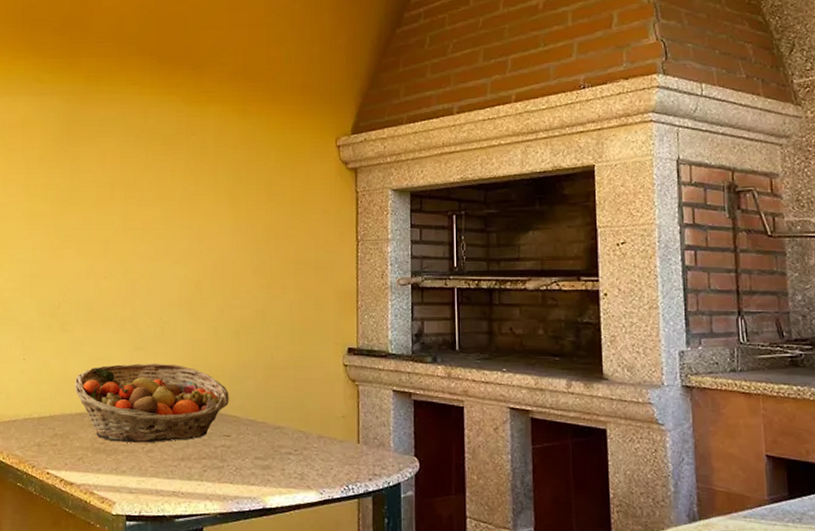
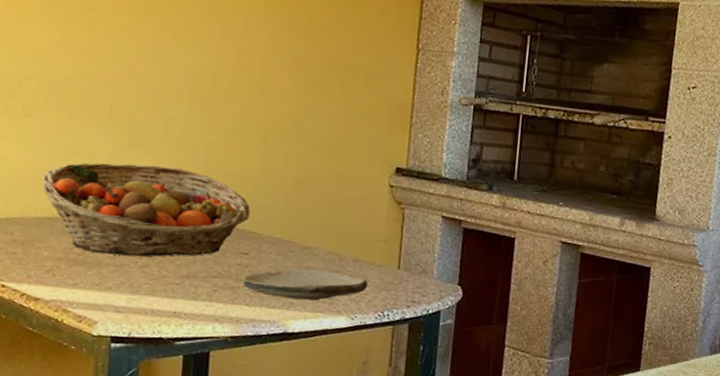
plate: none [227,447,332,477] -> present [243,268,368,301]

